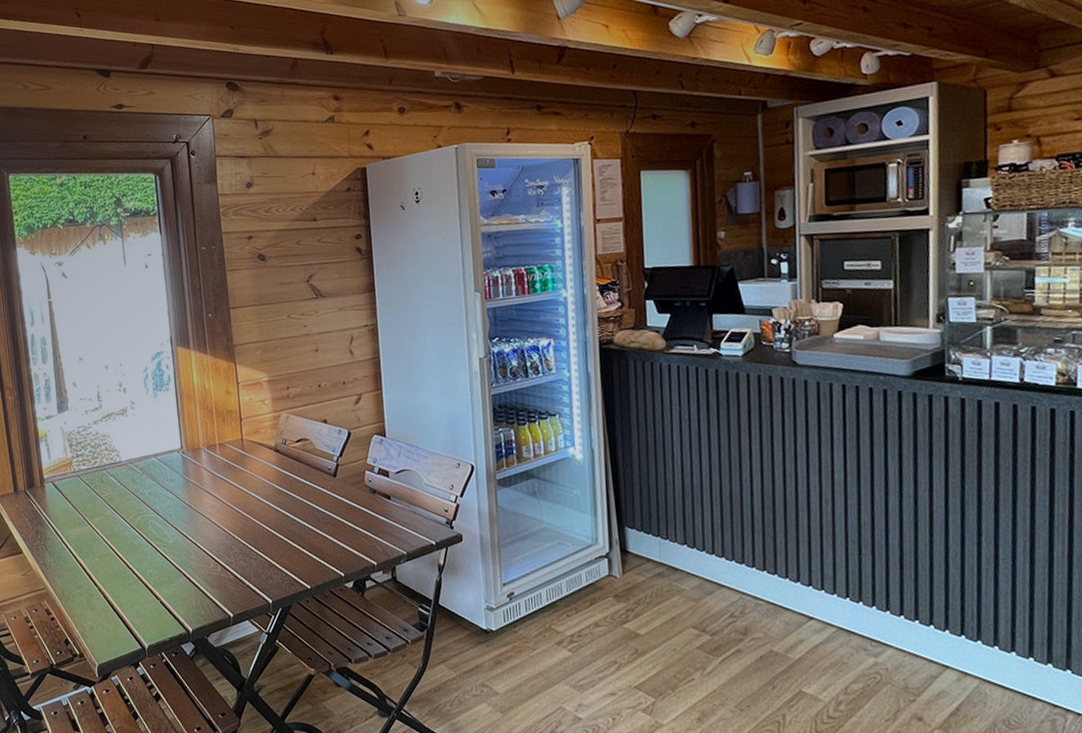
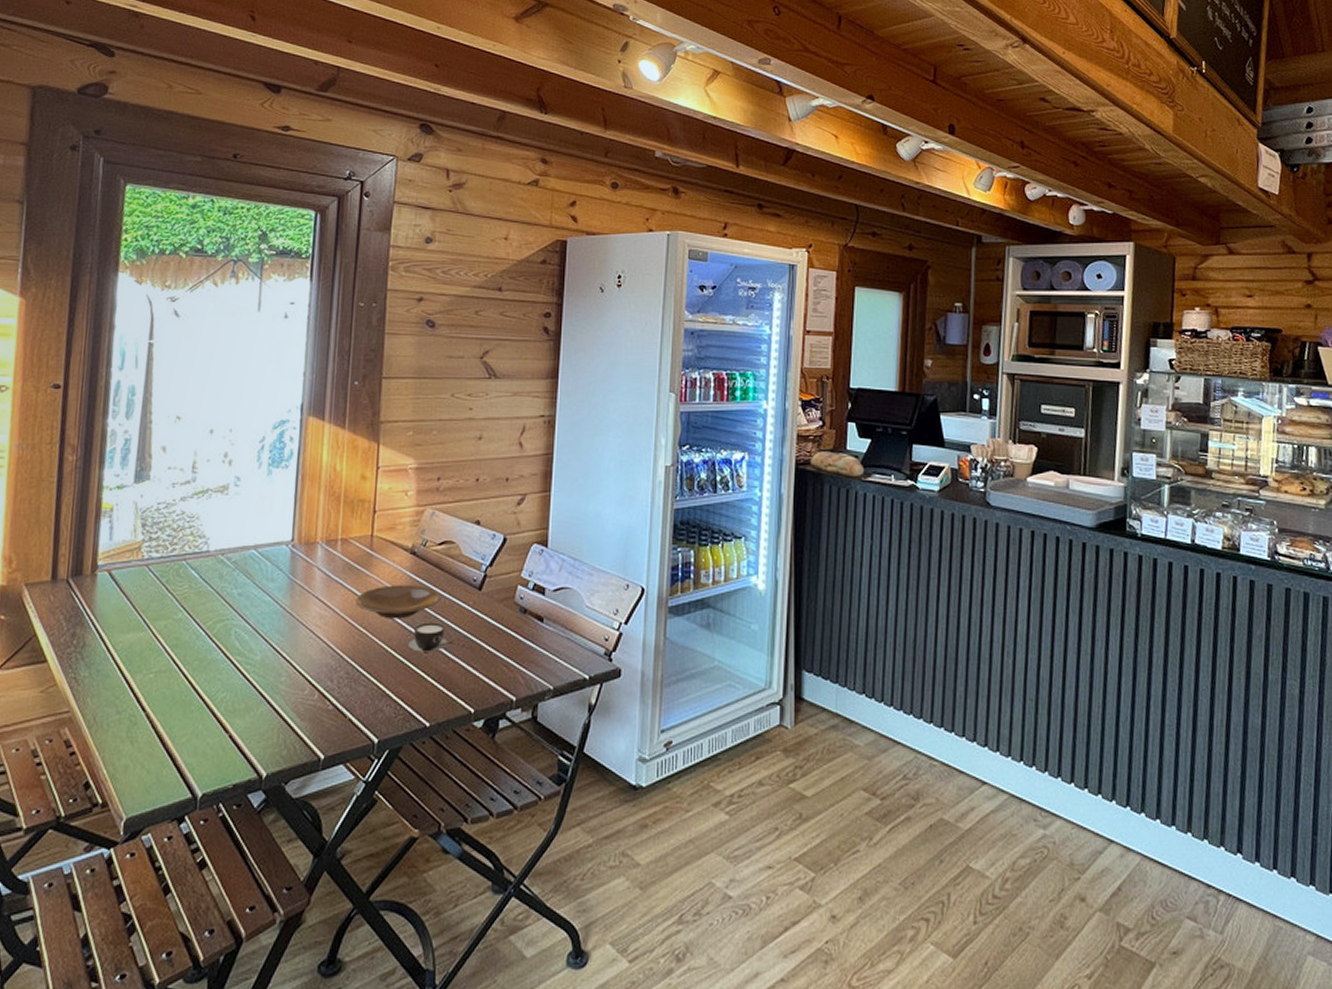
saucer: none [237,476,305,505] -> present [355,585,442,619]
teacup: none [283,505,320,530] -> present [408,622,453,652]

